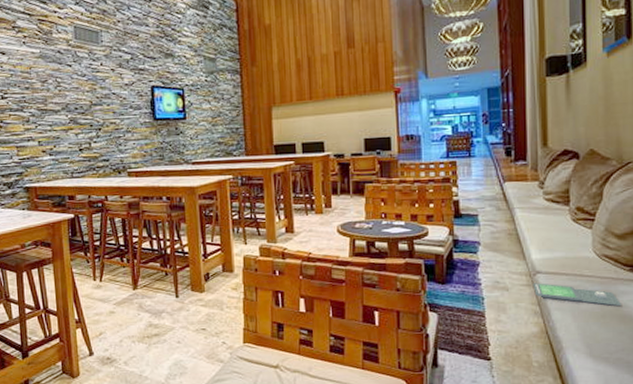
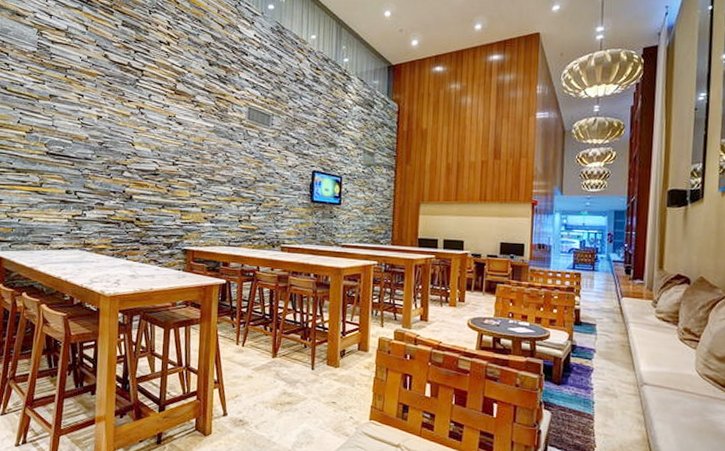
tablet: present [533,283,621,306] -> none [639,393,717,423]

